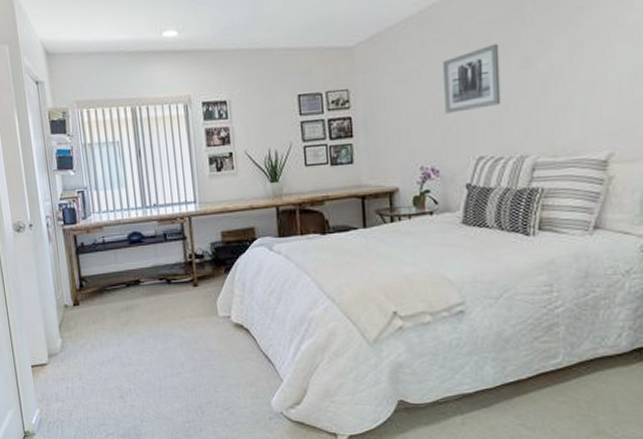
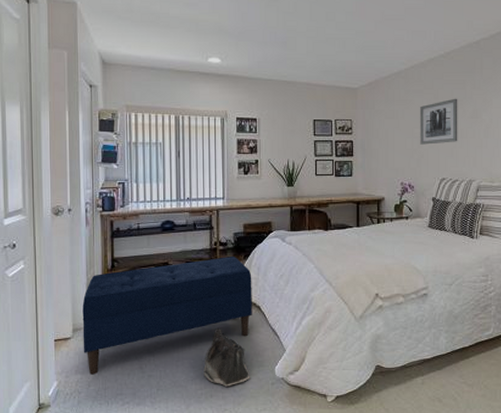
bench: none [54,271,240,403] -> present [82,257,252,375]
saddlebag: none [189,353,243,420] -> present [204,327,250,387]

